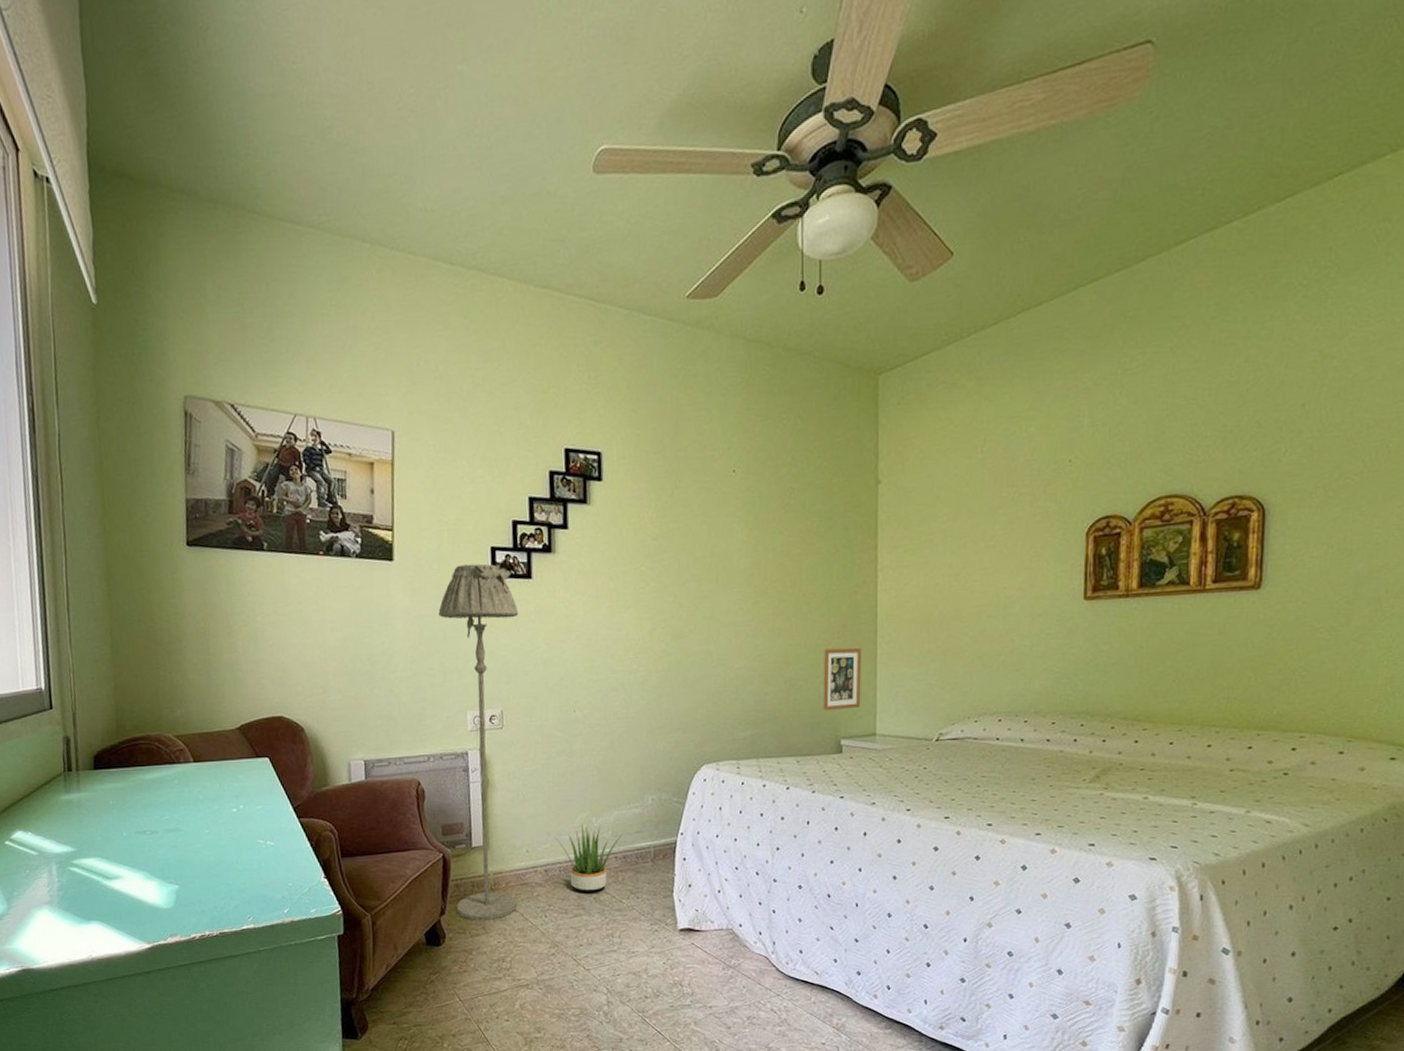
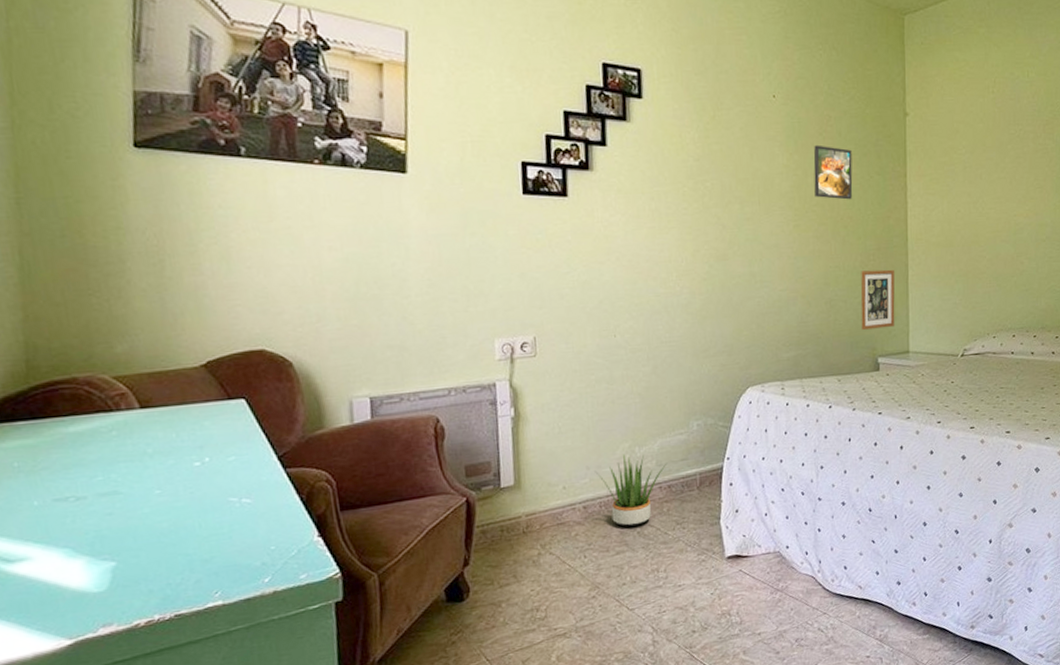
floor lamp: present [438,563,519,920] -> none [461,179,553,569]
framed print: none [774,518,817,575] -> present [813,144,853,200]

